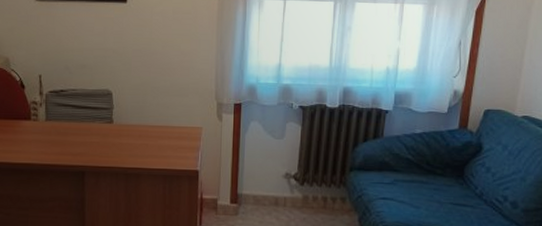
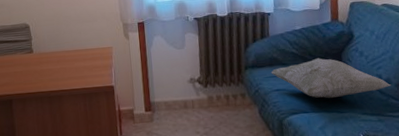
decorative pillow: none [379,168,517,216] -> present [271,58,391,99]

